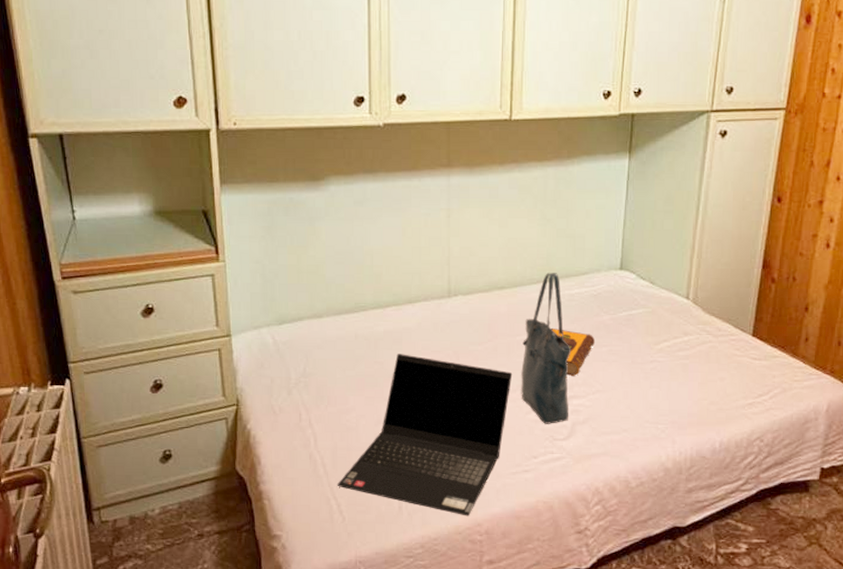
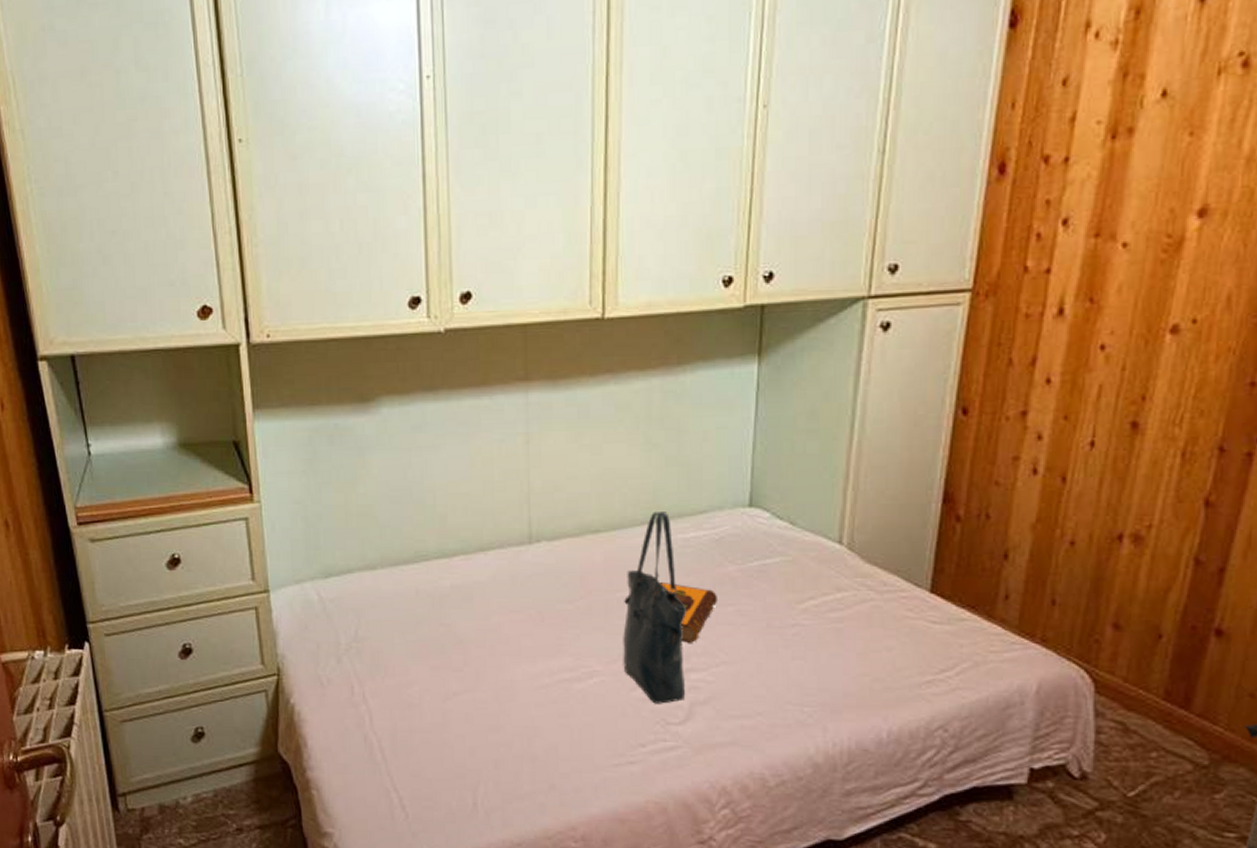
laptop computer: present [337,354,513,516] -> none [397,614,612,818]

